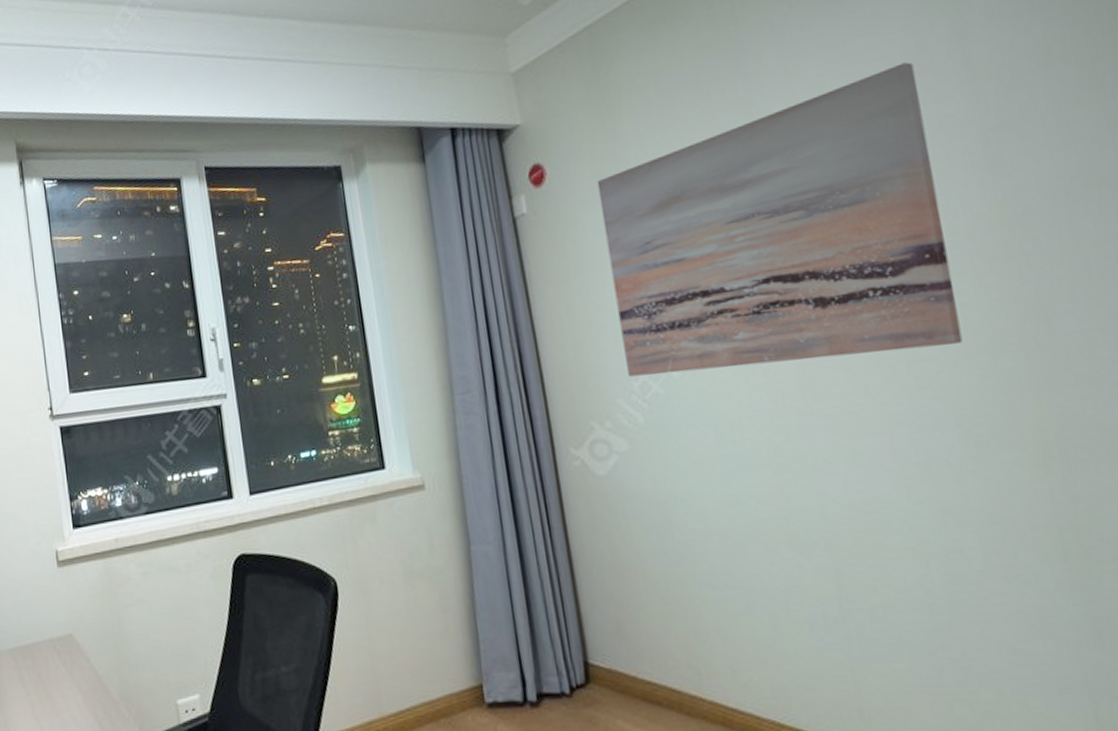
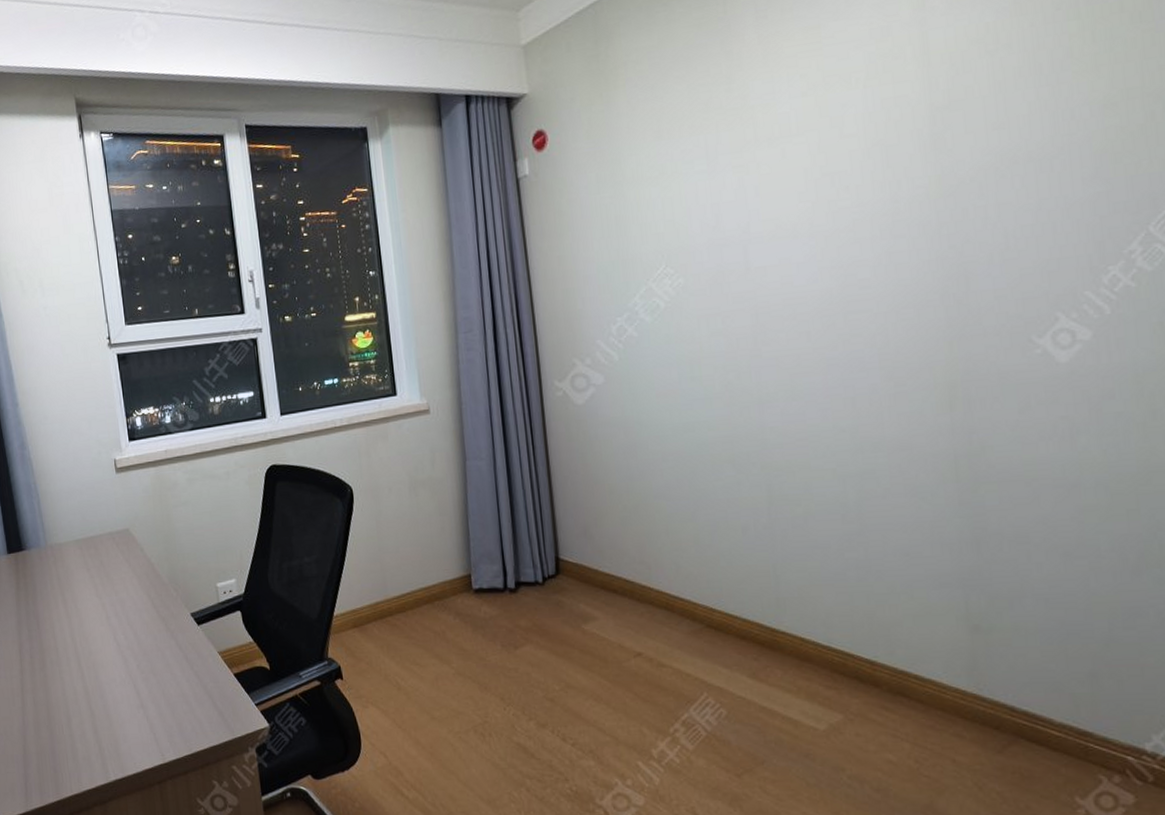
wall art: present [597,62,963,377] -> none [591,45,894,321]

